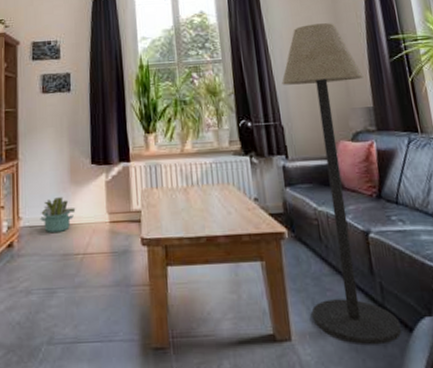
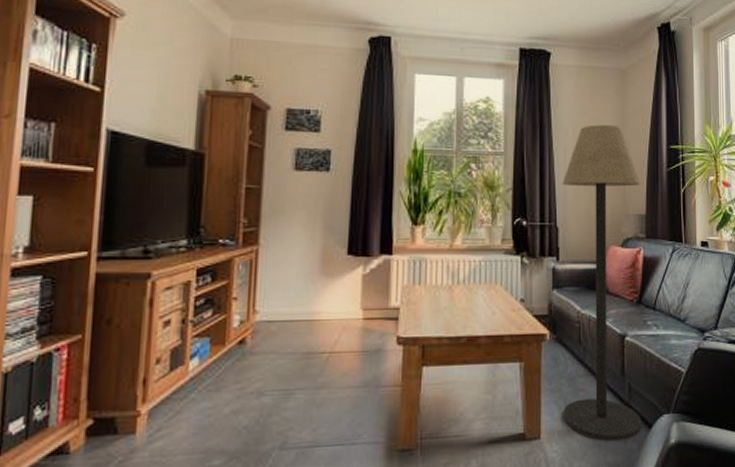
decorative plant: present [40,197,76,233] -> none [281,290,325,330]

